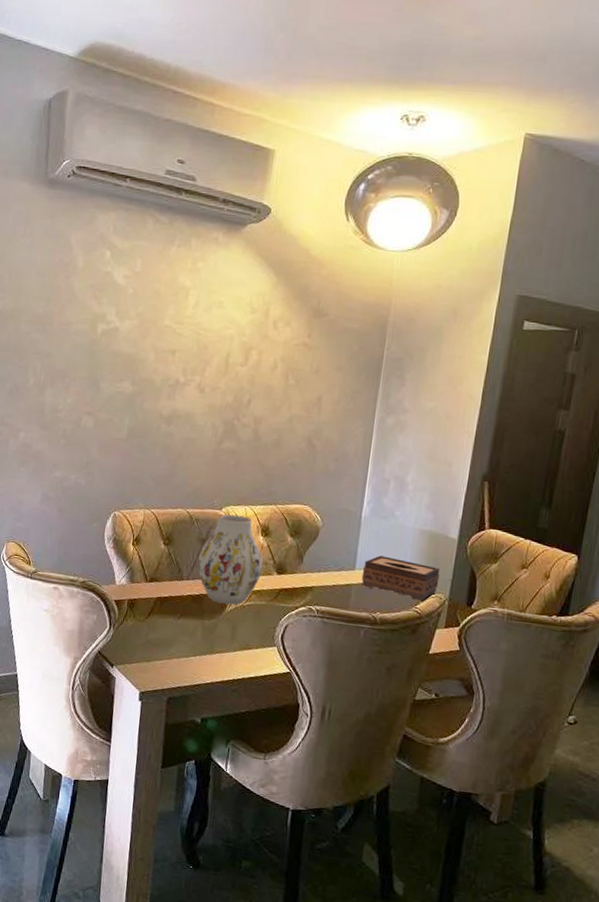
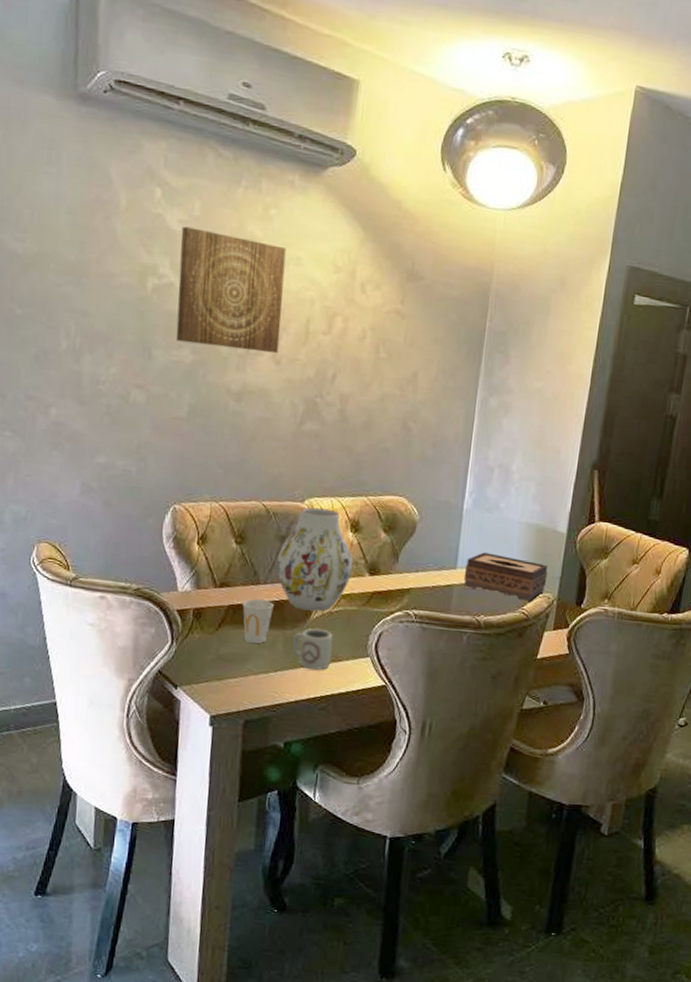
wall art: none [119,281,211,384] -> present [175,226,287,354]
cup: none [168,592,195,631] -> present [242,598,274,644]
cup: none [209,620,245,657] -> present [292,629,333,670]

